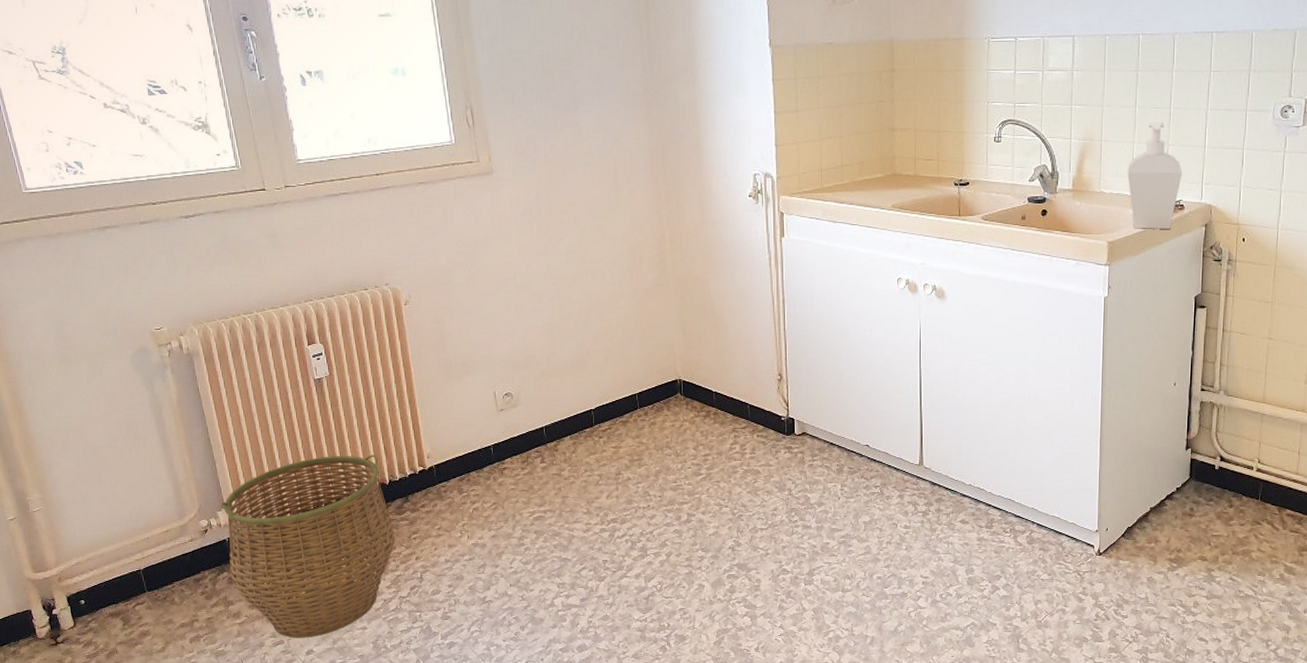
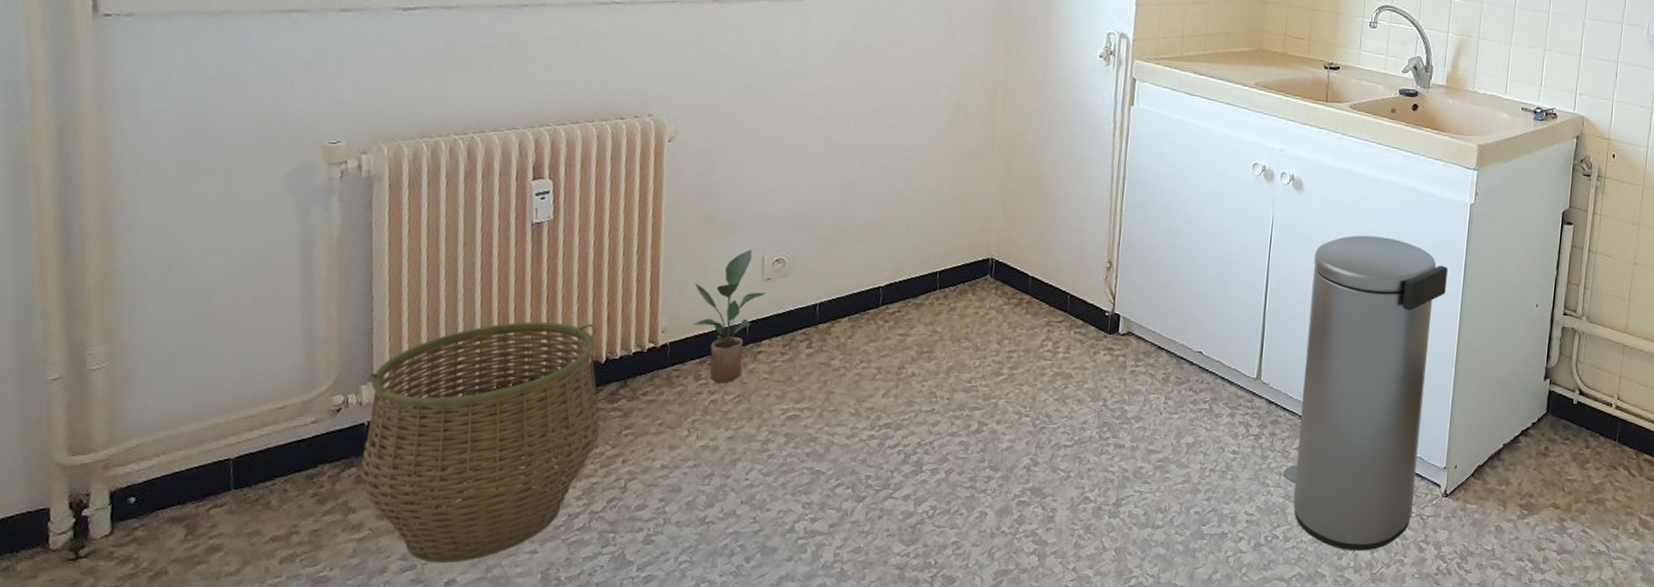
potted plant: none [445,387,502,495] -> present [694,249,766,383]
pedal bin: none [951,333,1087,603] -> present [1283,235,1448,551]
soap bottle: present [1127,122,1183,229] -> none [1502,25,1557,138]

